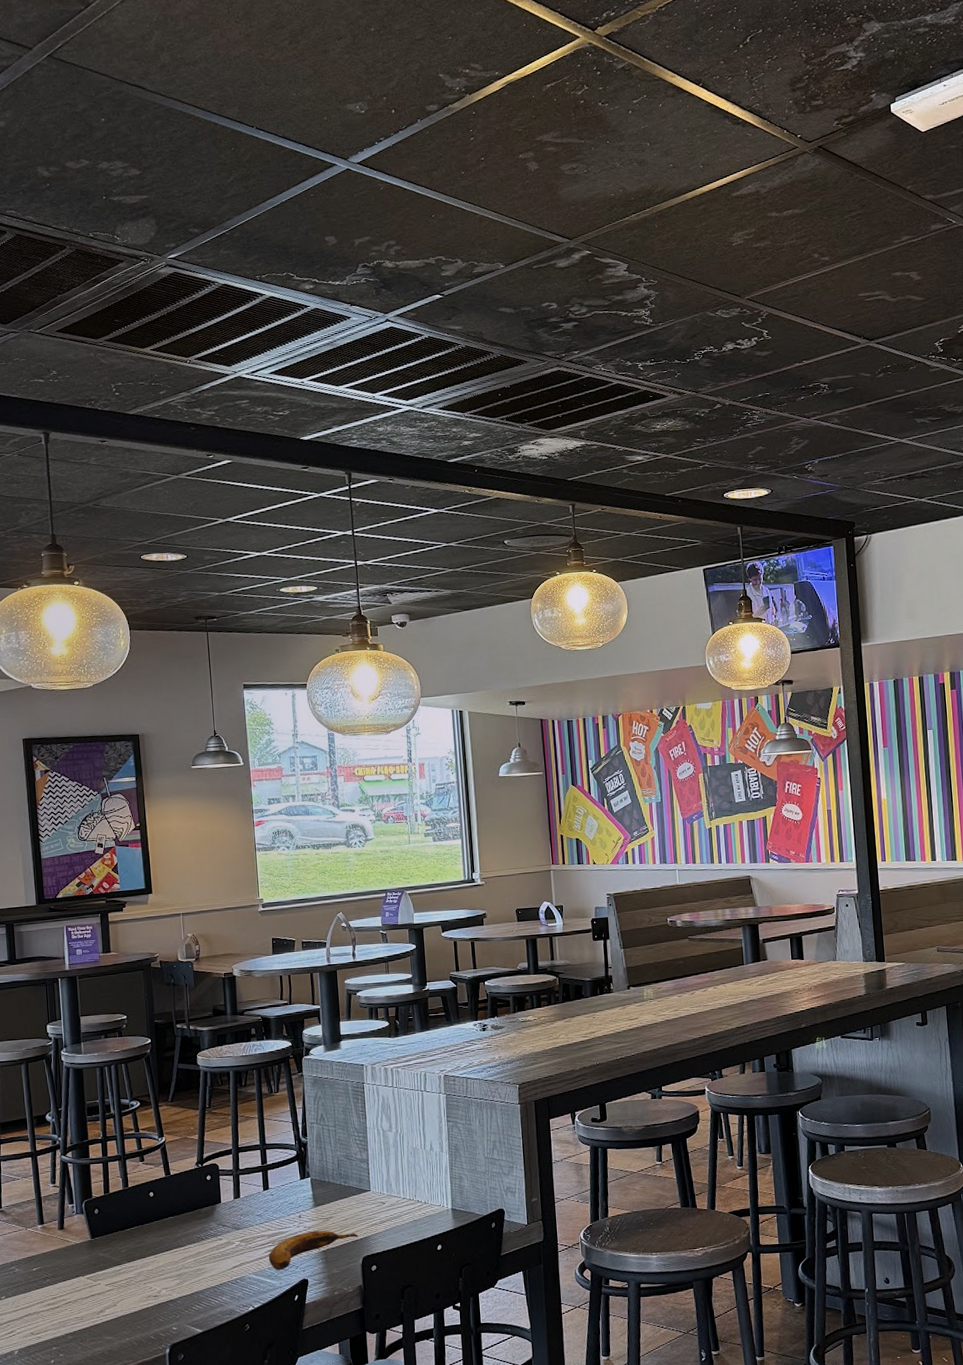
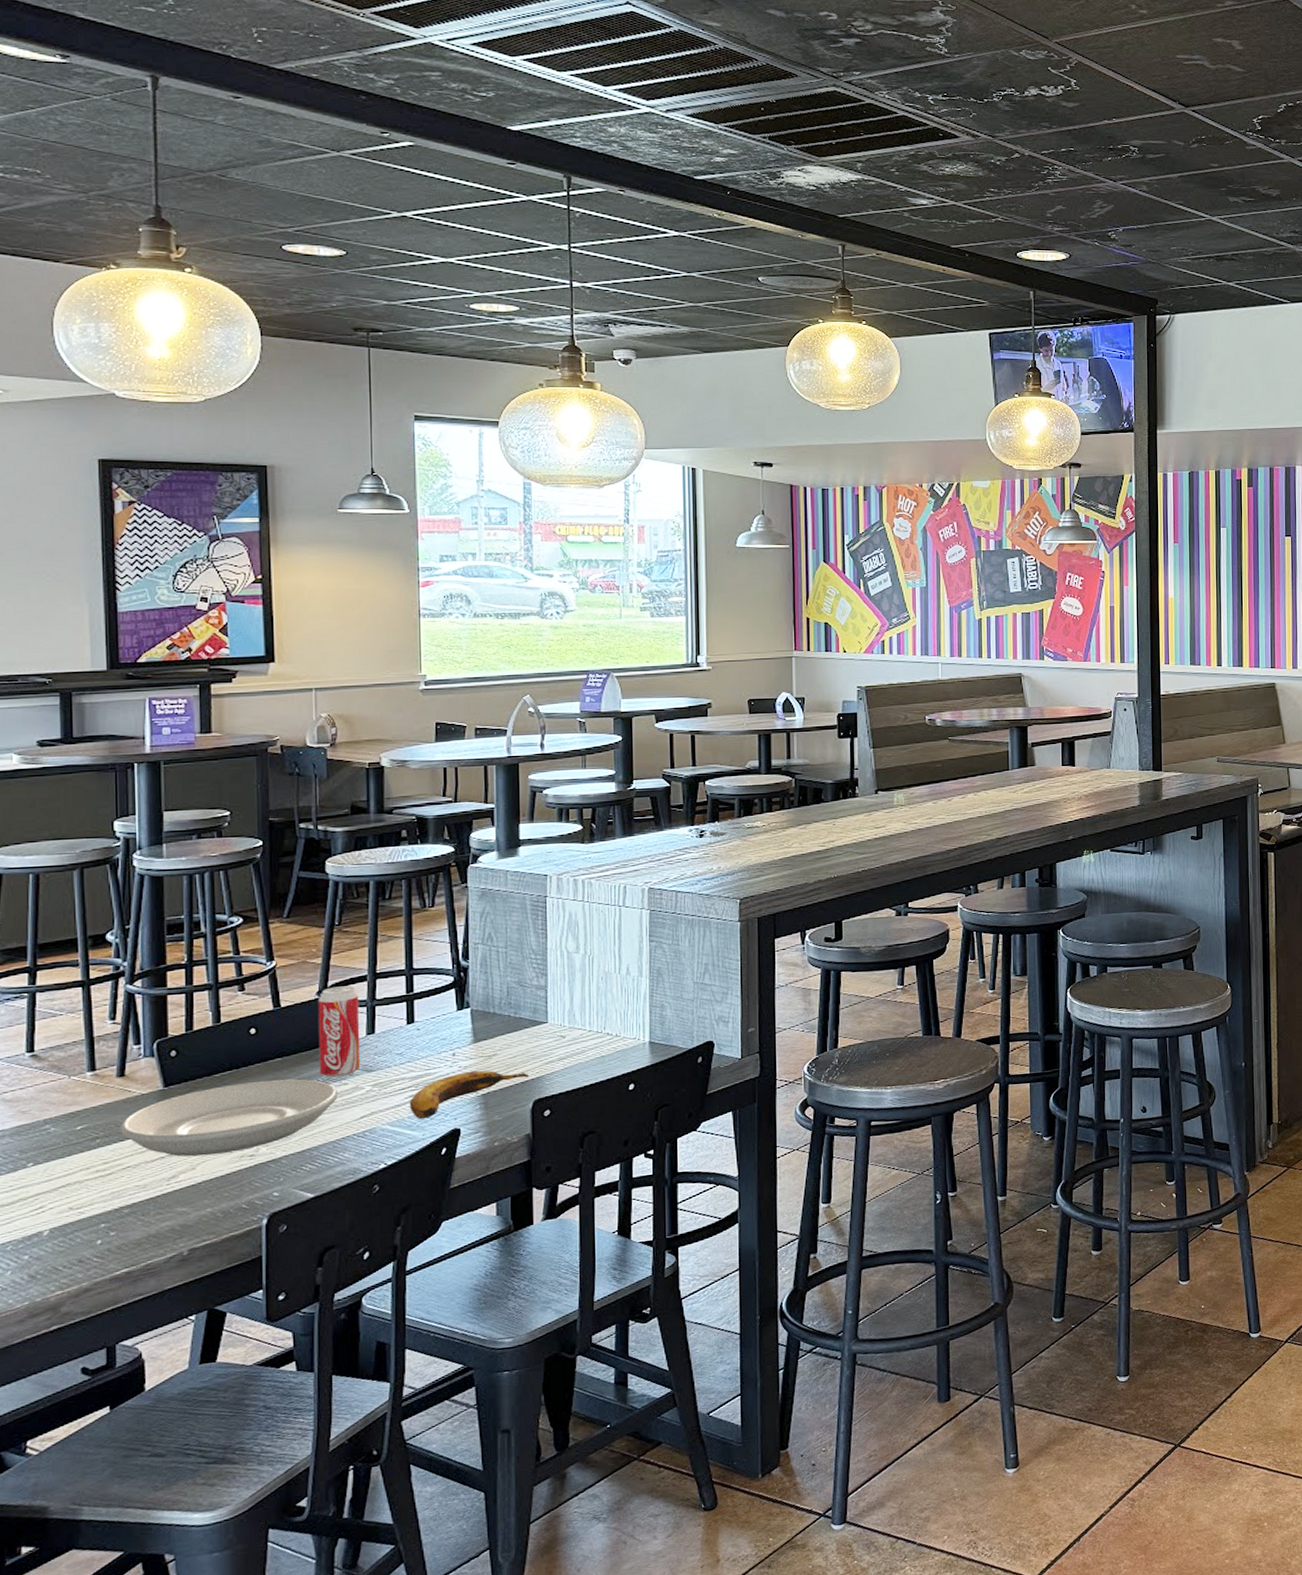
plate: none [62,1234,216,1296] -> present [119,1079,338,1157]
beverage can: none [197,1158,231,1235] -> present [317,986,361,1079]

